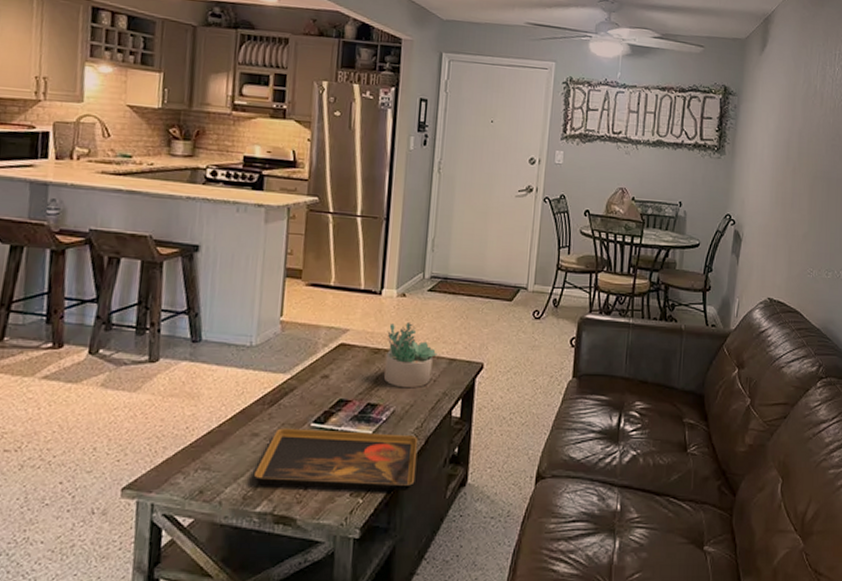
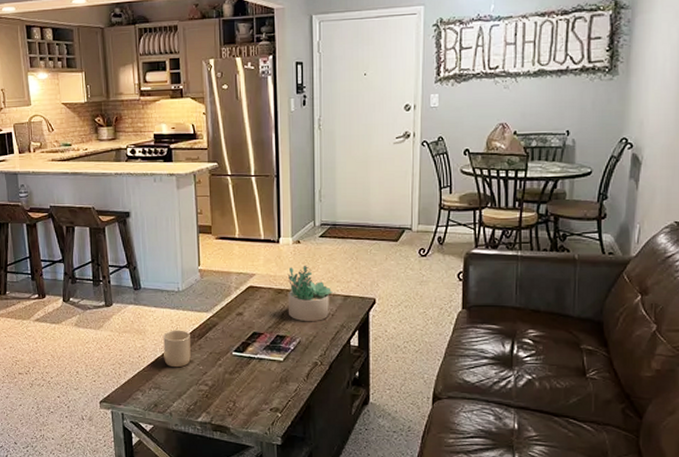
mug: none [220,394,259,443] -> present [163,330,191,368]
decorative tray: present [253,428,419,490] -> none [193,356,324,407]

